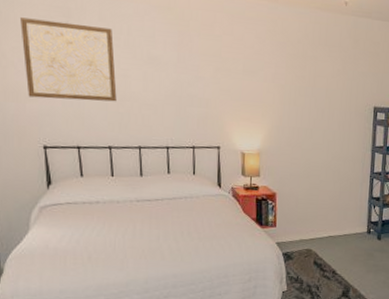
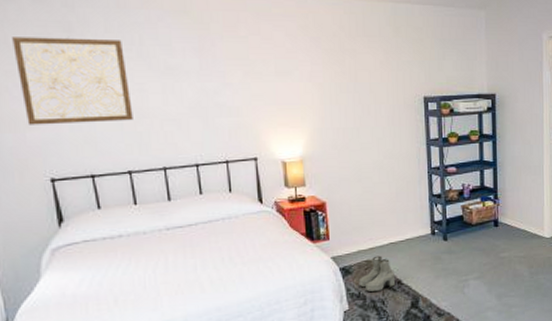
boots: none [298,246,331,278] -> present [358,255,395,293]

